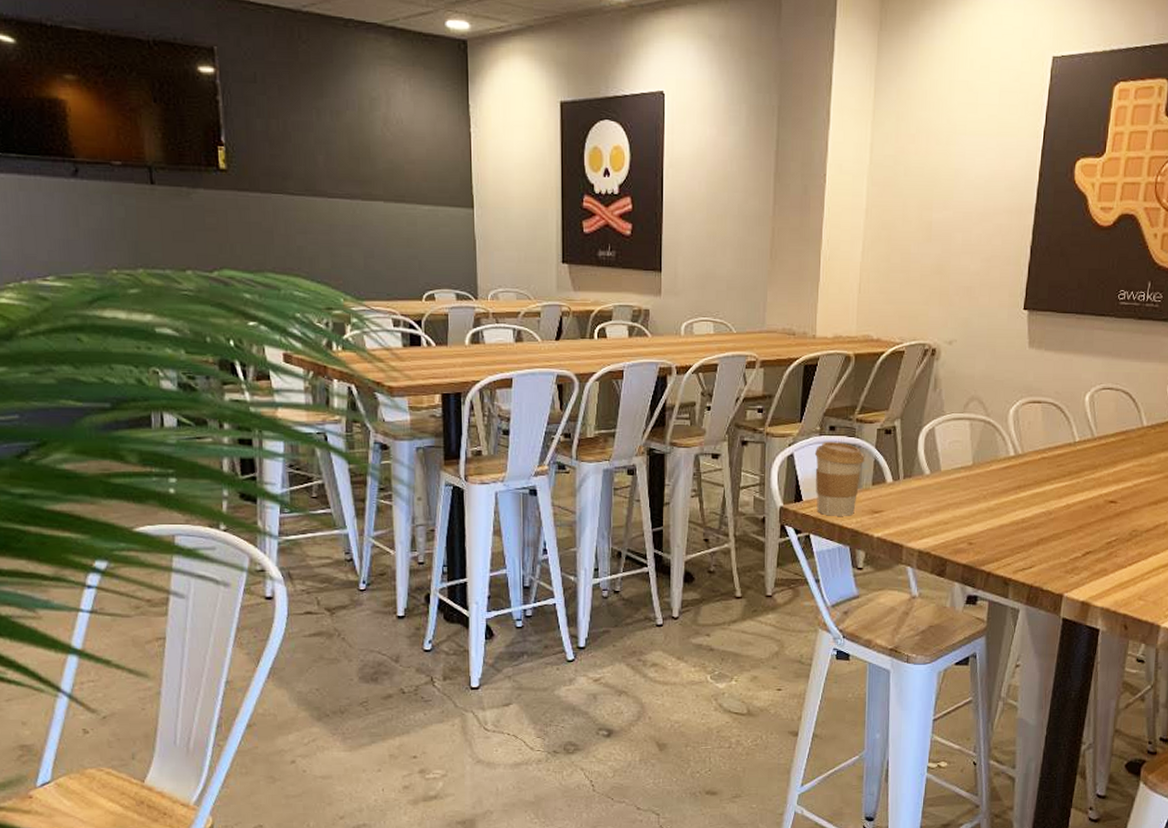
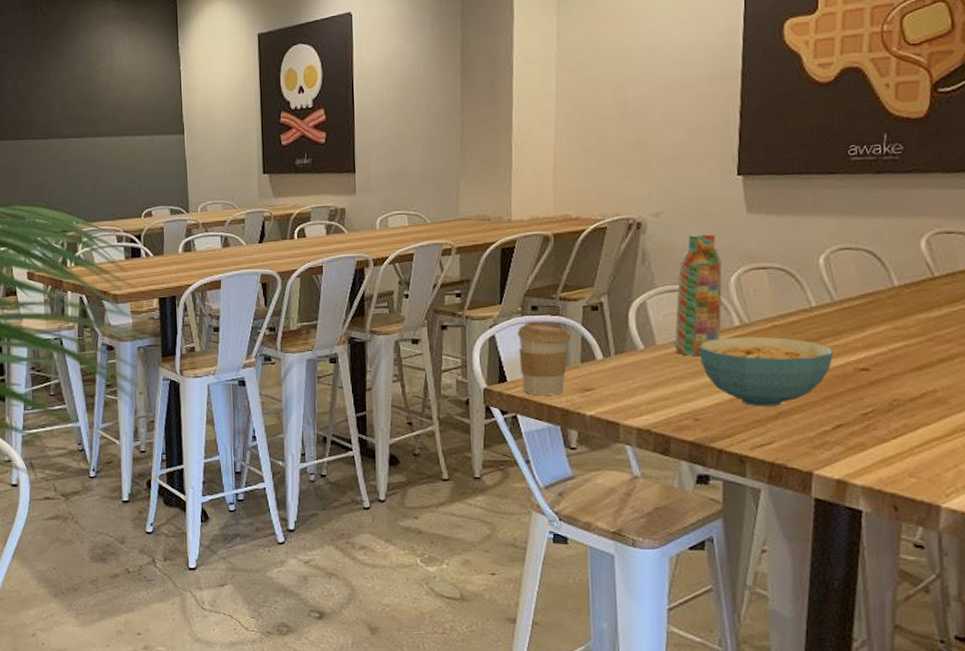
water bottle: none [957,364,1003,483] -> present [675,233,722,356]
cereal bowl: none [978,467,1090,533] -> present [700,336,834,407]

